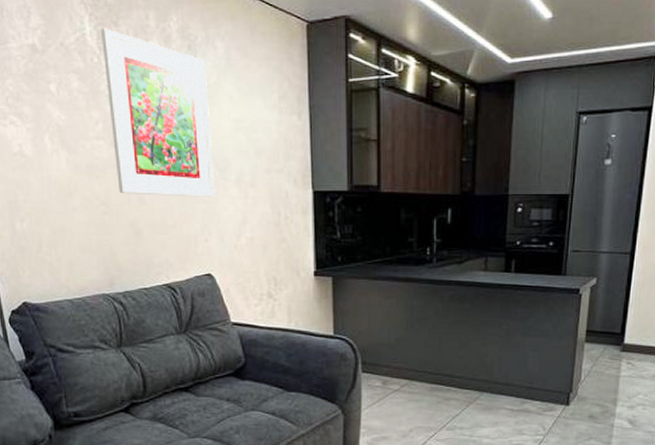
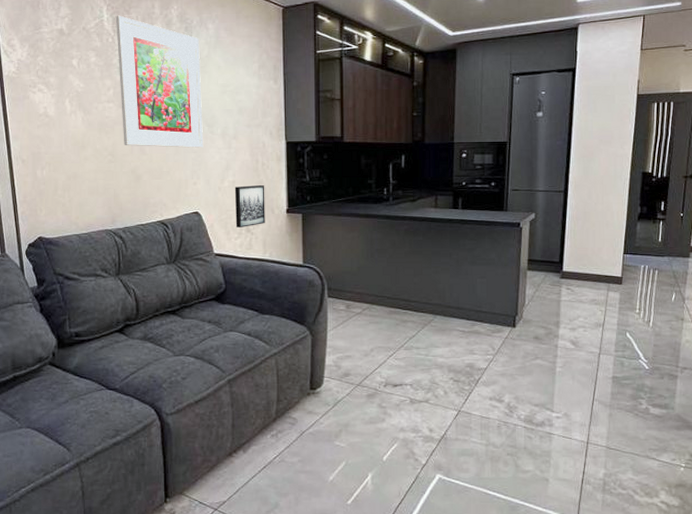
wall art: none [253,243,290,294] -> present [234,185,265,228]

